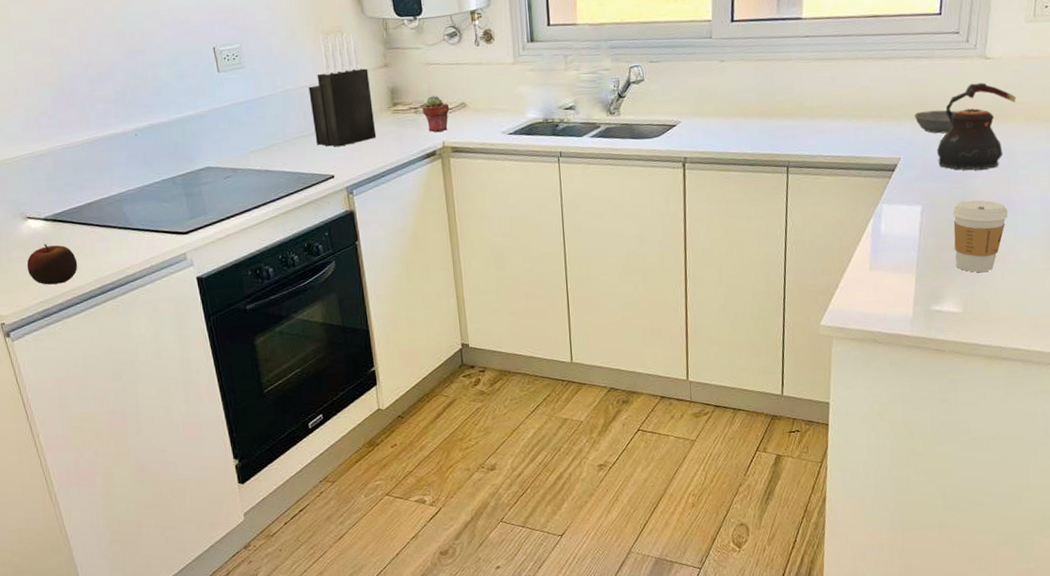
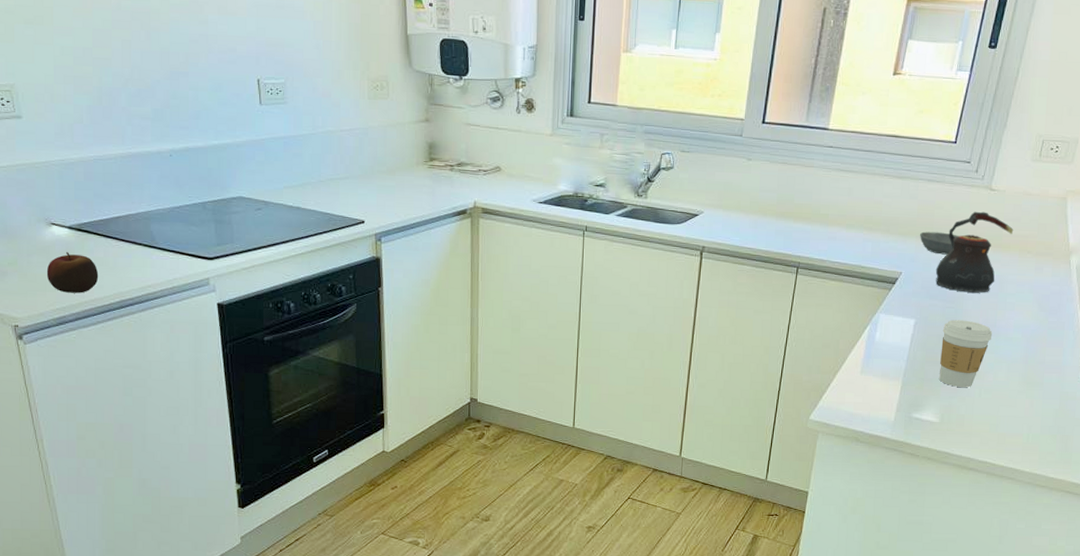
knife block: present [308,33,377,147] -> none [348,83,410,194]
potted succulent: present [422,96,450,132] -> none [458,156,485,191]

